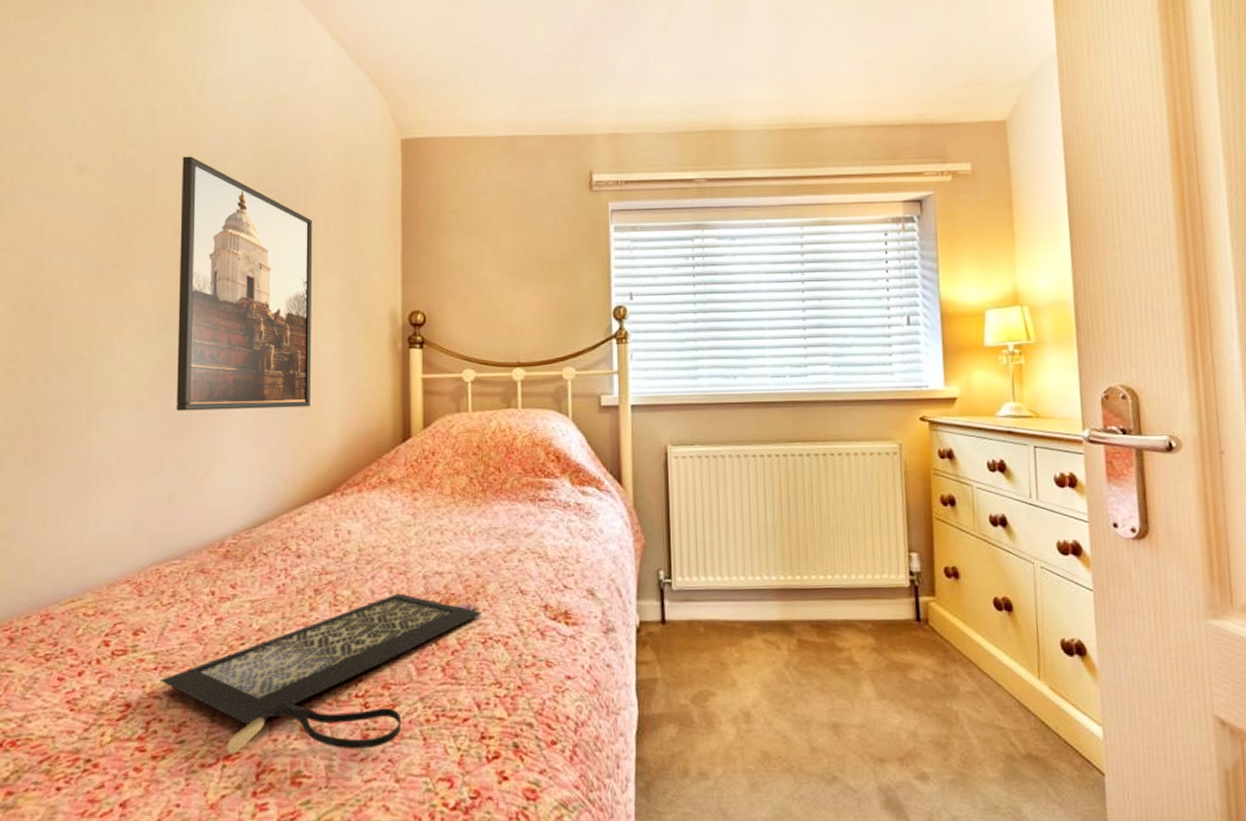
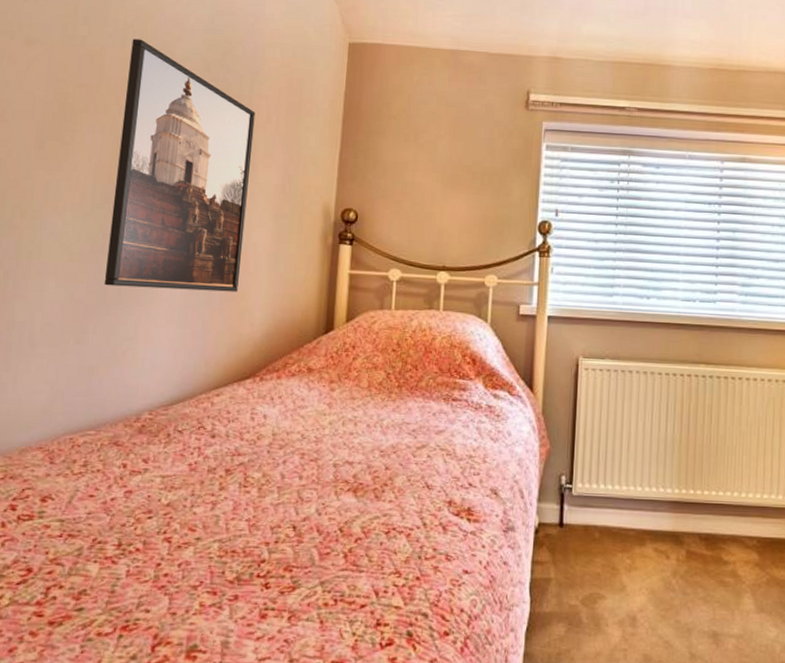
clutch bag: present [159,593,483,755] -> none [63,479,388,628]

